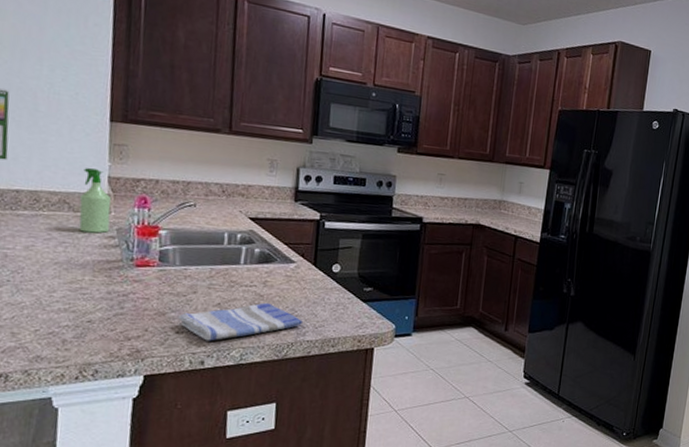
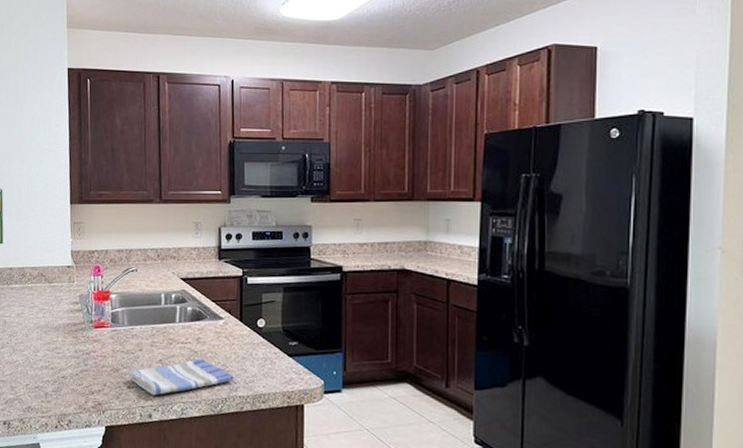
spray bottle: present [79,168,112,233] -> none [52,245,75,300]

